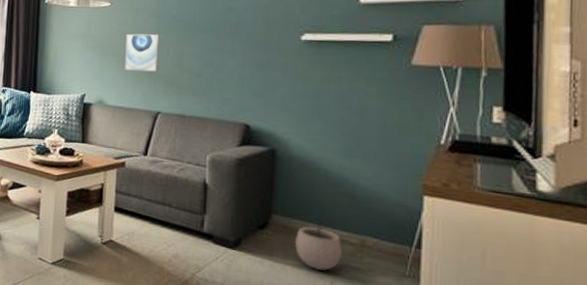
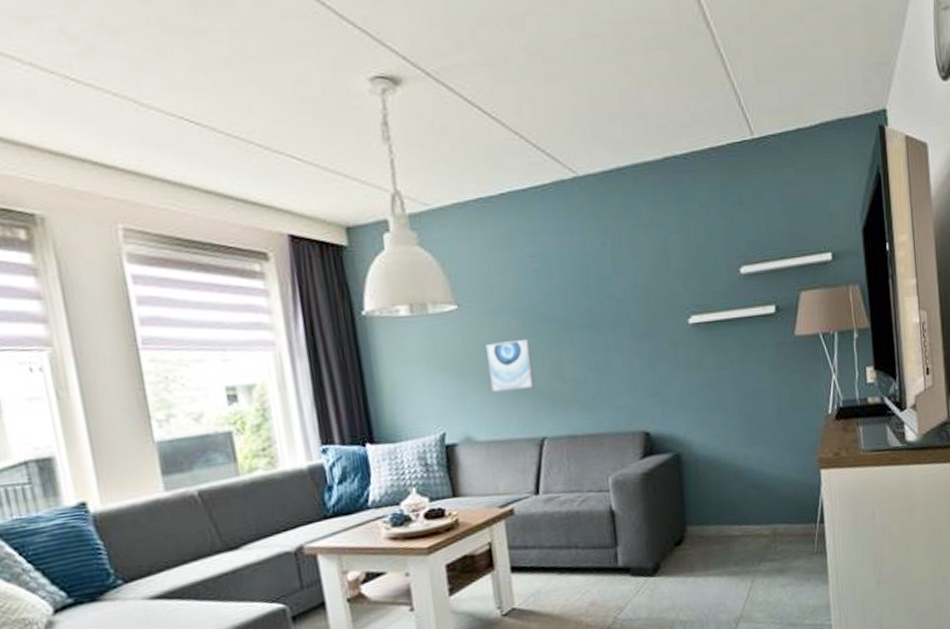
plant pot: present [294,219,343,271] -> none [712,518,759,573]

